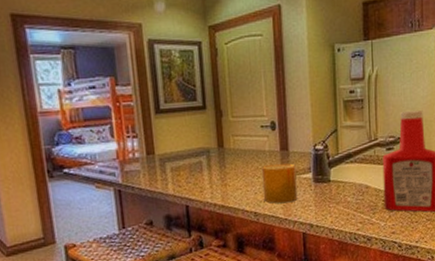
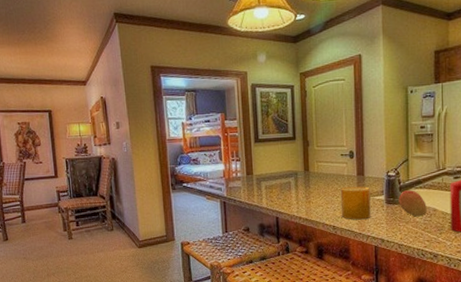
fruit: none [327,165,359,196] -> present [398,190,427,217]

